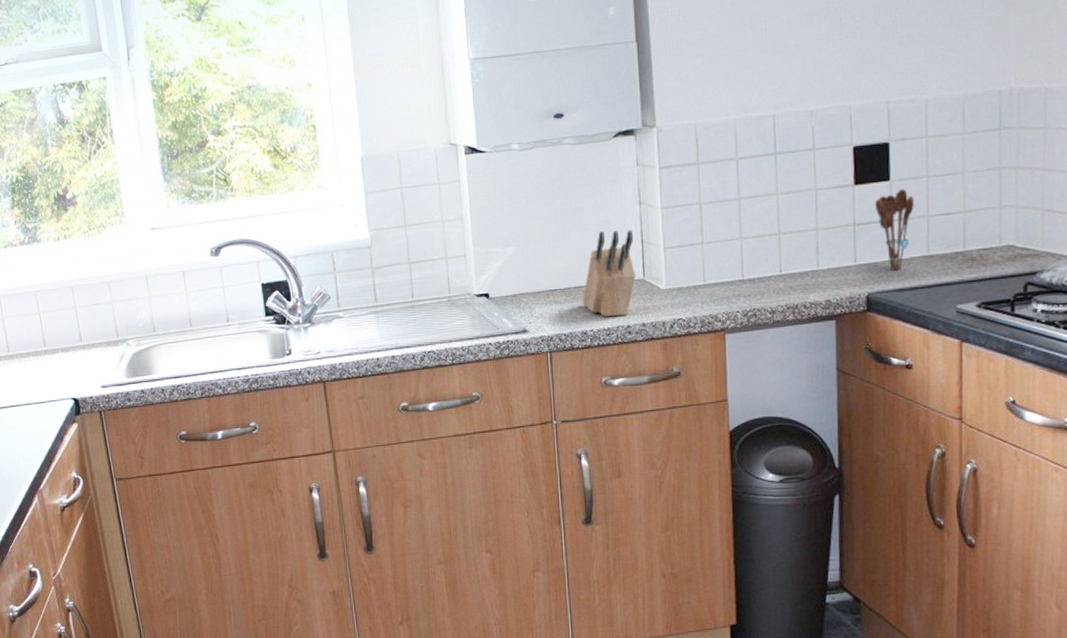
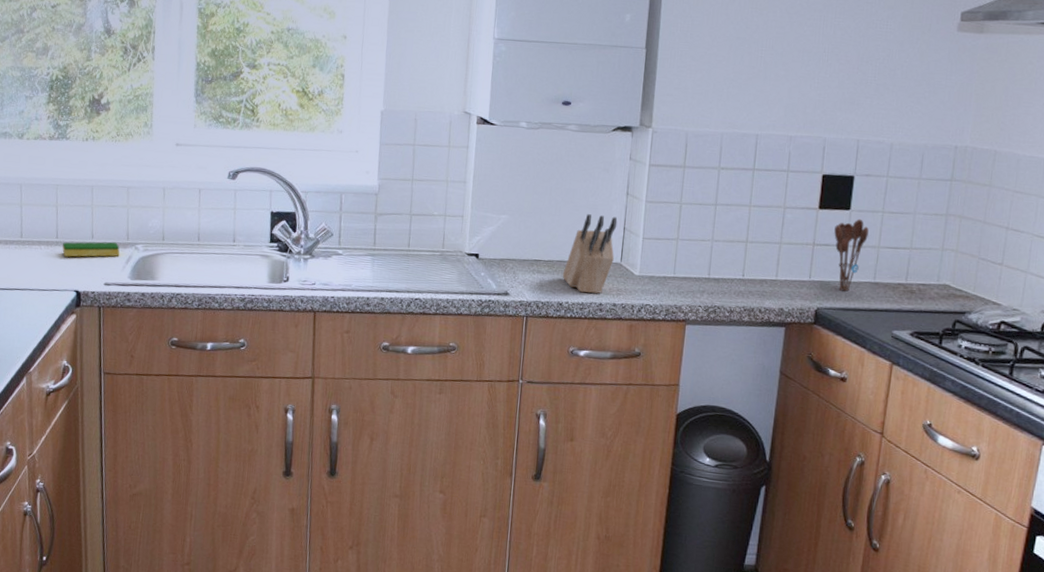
dish sponge: none [52,341,111,365] -> present [62,242,120,257]

